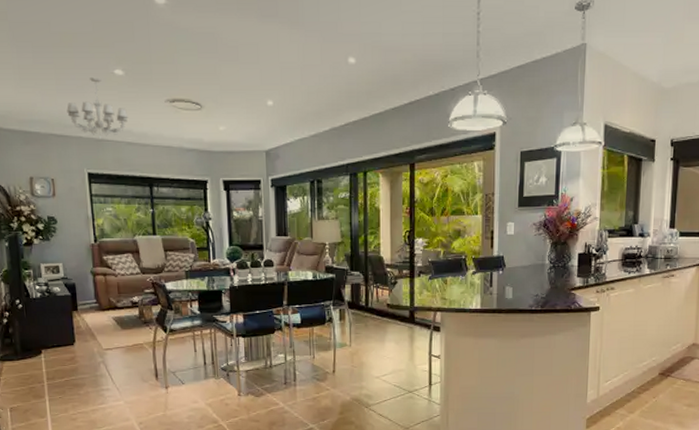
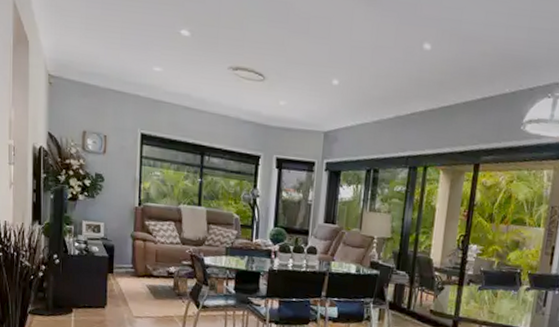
chandelier: present [67,78,129,139] -> none [128,35,189,100]

